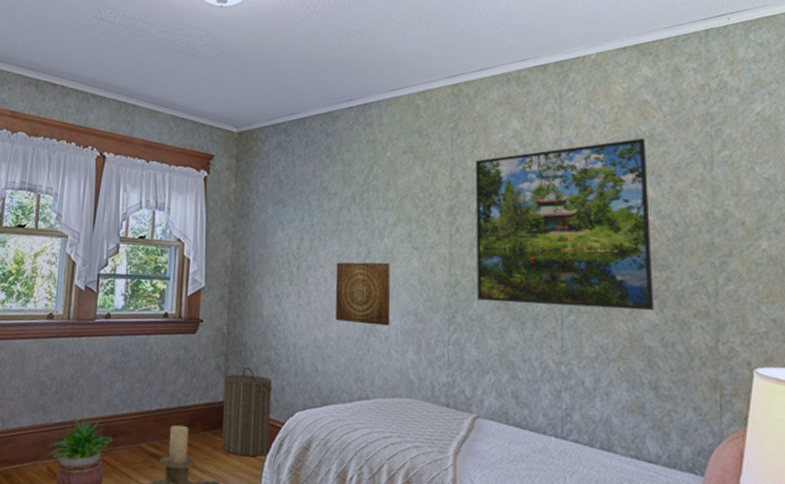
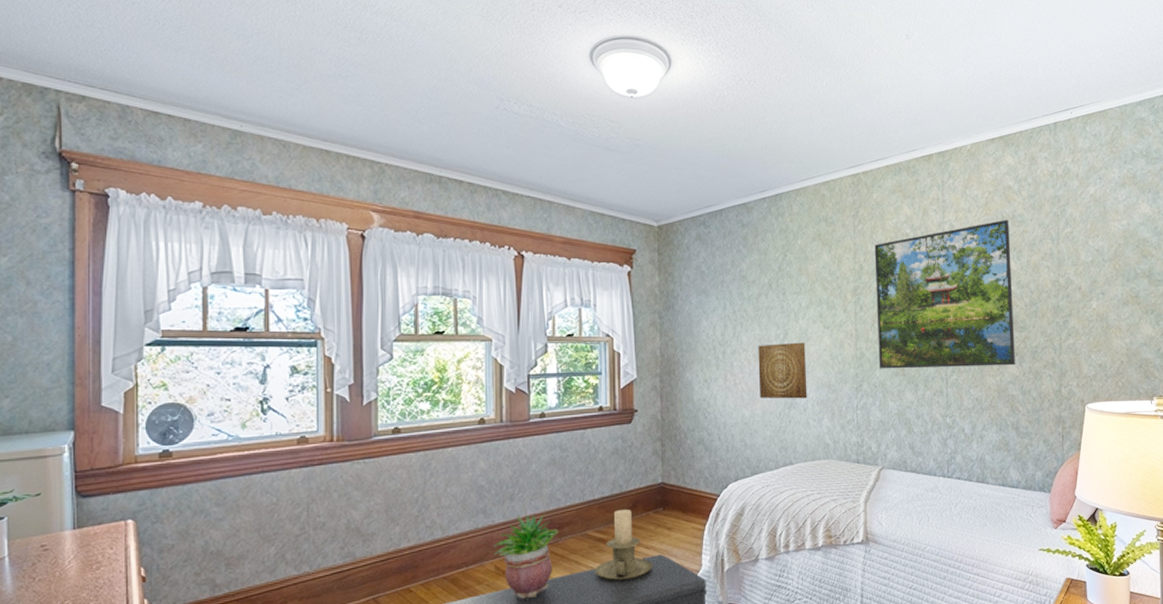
laundry hamper: present [221,367,273,457] -> none [662,449,708,529]

